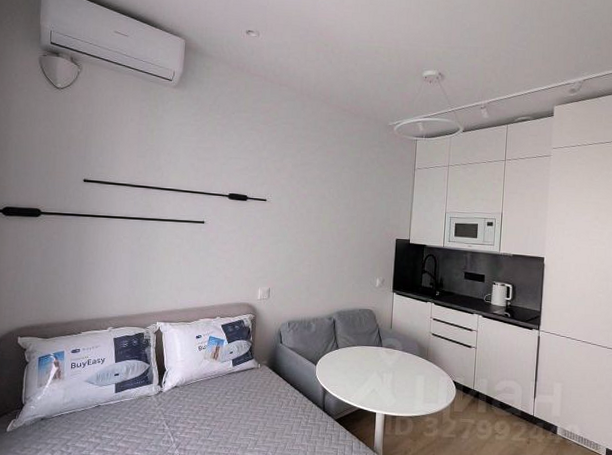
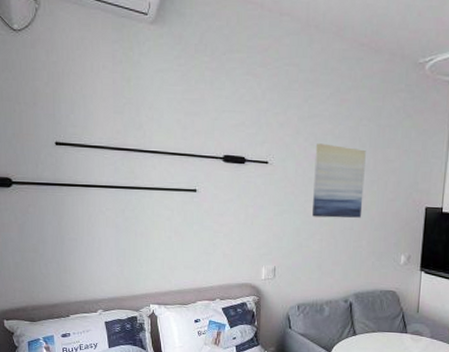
wall art: none [303,185,347,247] -> present [312,143,366,218]

